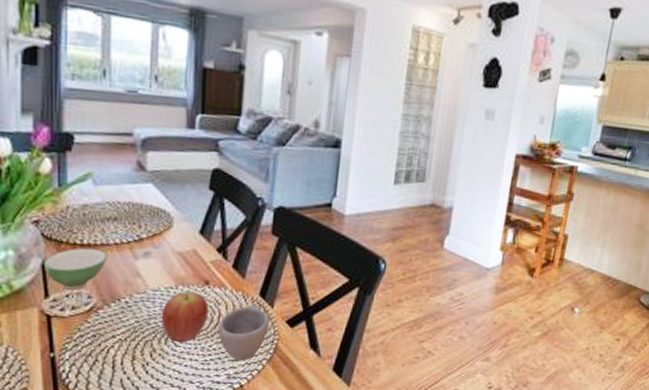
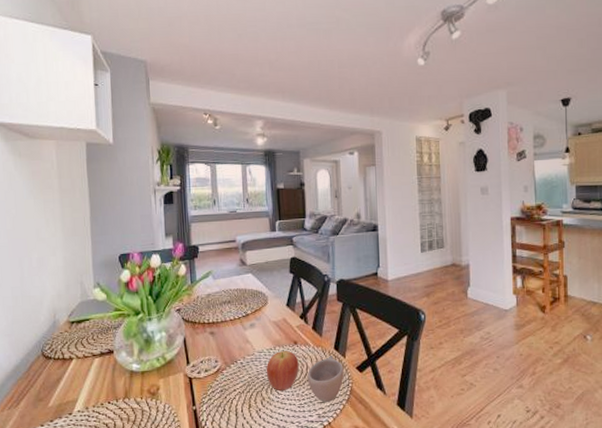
bowl: present [42,247,109,290] -> none [184,325,227,357]

